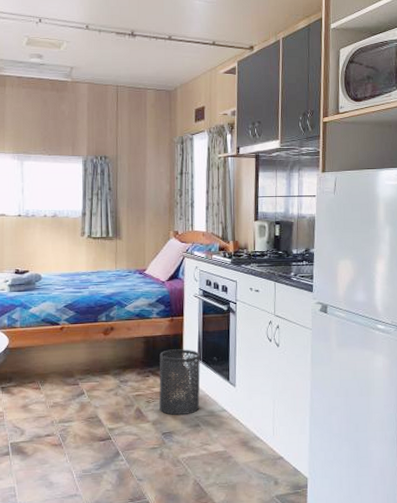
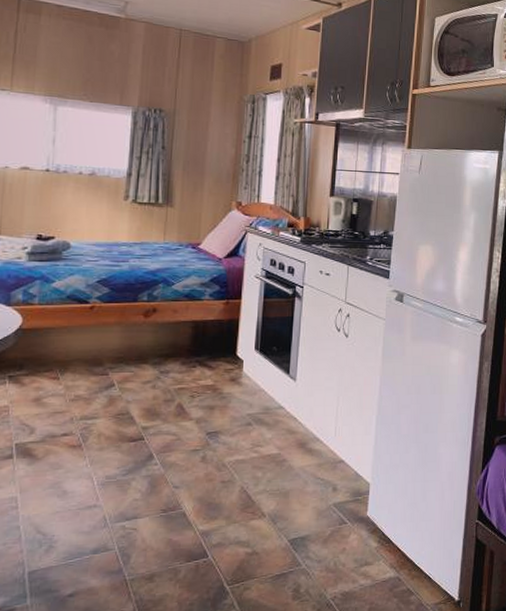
trash can: present [159,349,200,416] -> none [205,337,257,413]

